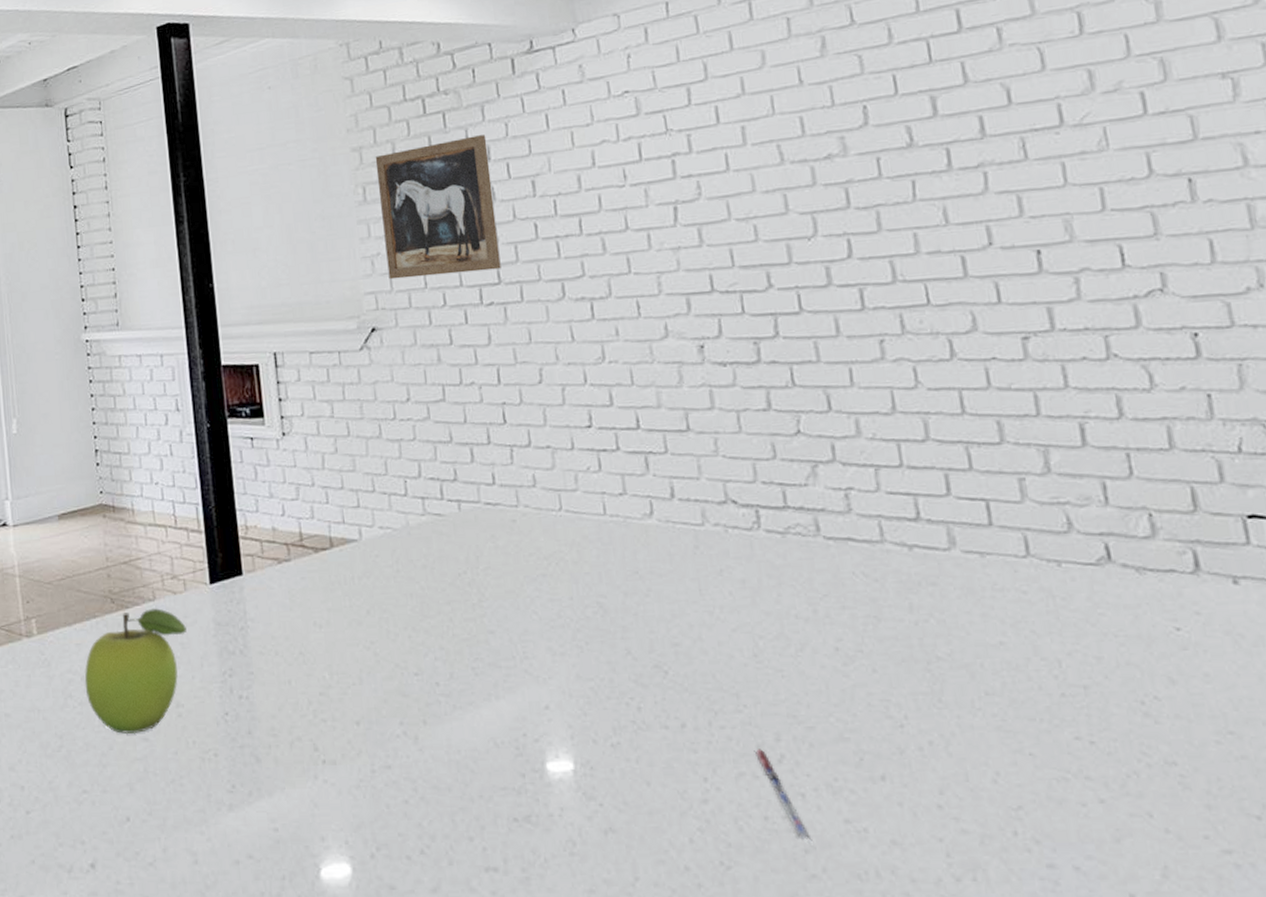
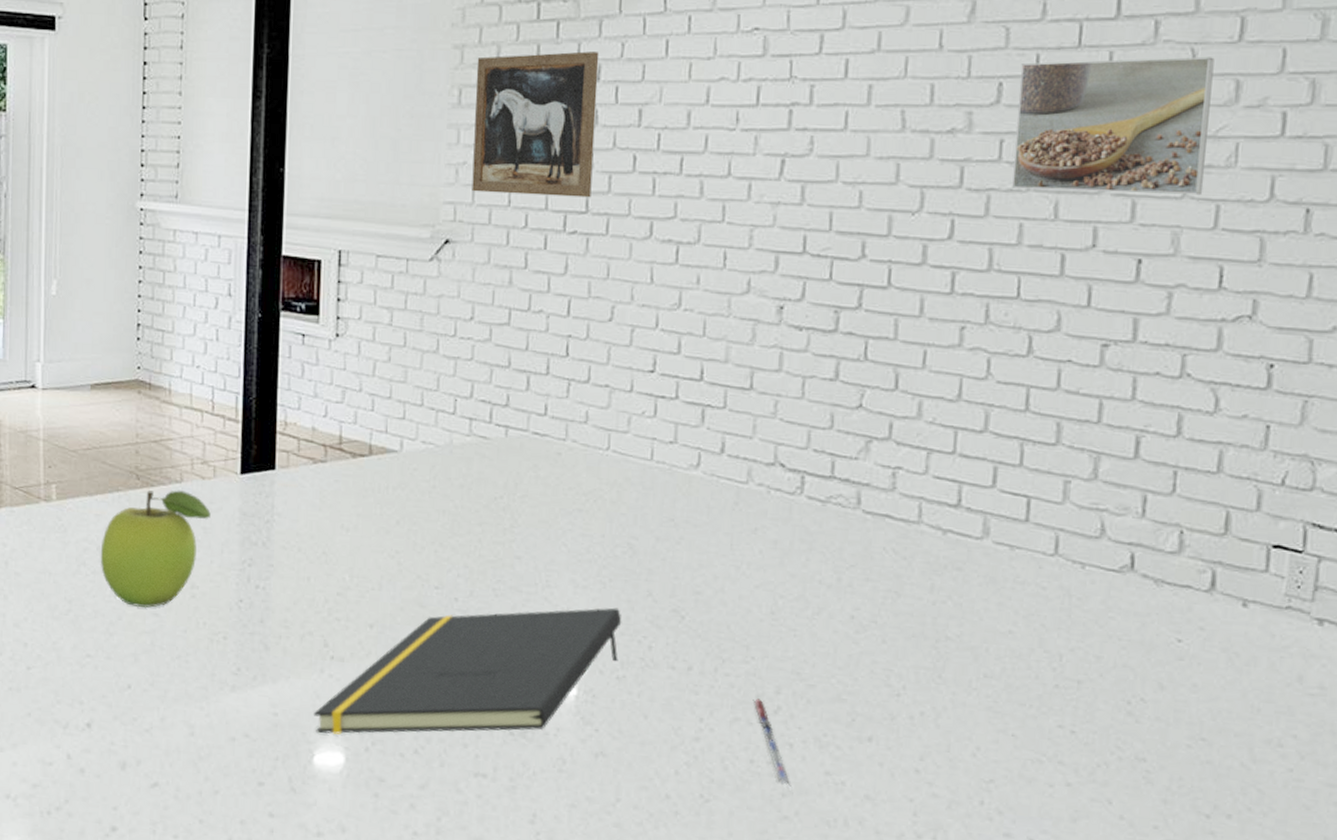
notepad: none [314,671,610,845] -> present [314,607,622,735]
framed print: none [880,52,1083,201] -> present [1012,56,1215,196]

